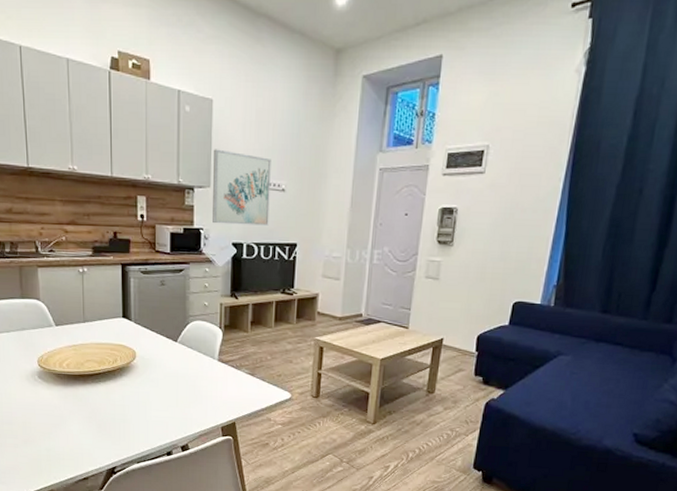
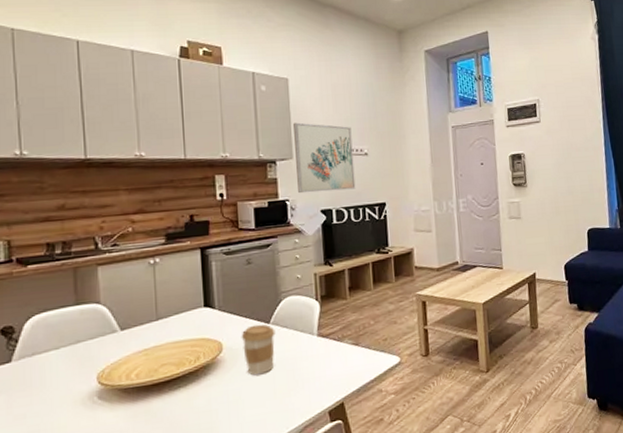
coffee cup: none [152,341,181,385] -> present [241,324,275,376]

